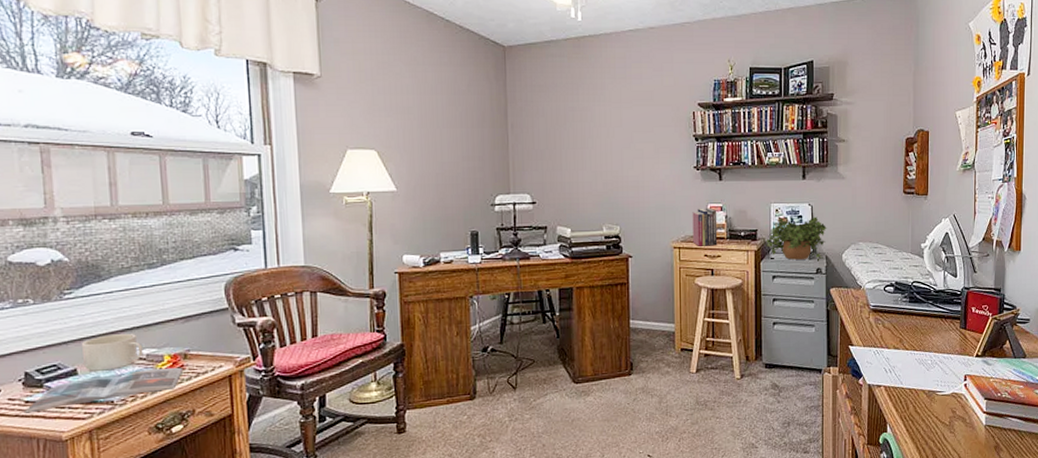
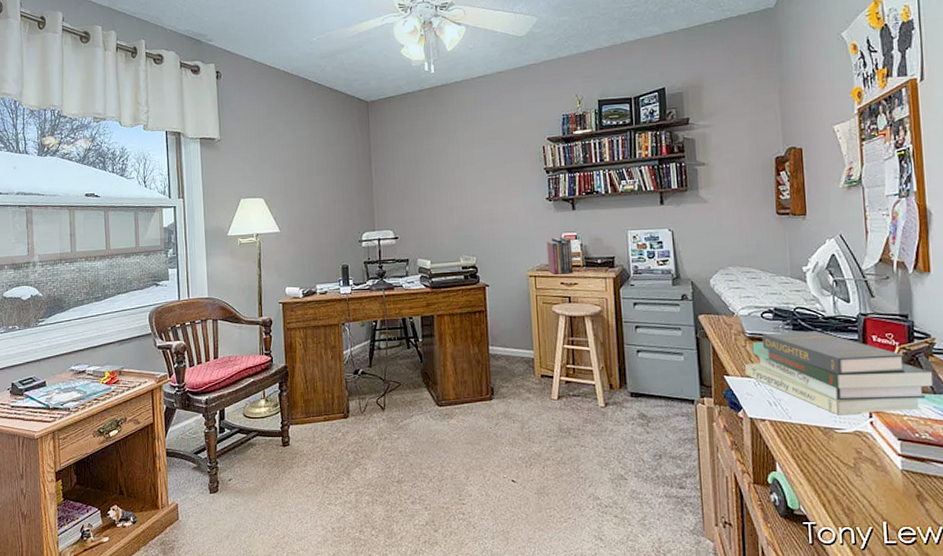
magazine: present [25,367,184,413] -> none [11,382,119,416]
cup: present [81,333,144,372] -> none [49,353,91,385]
potted plant: present [766,216,827,261] -> none [624,242,691,287]
books: none [866,303,1015,380] -> present [744,331,933,415]

